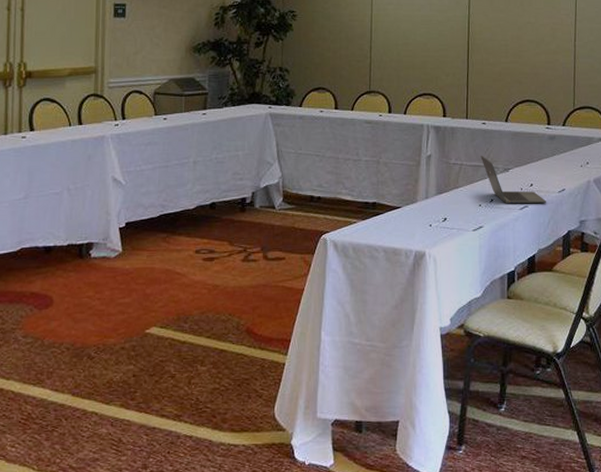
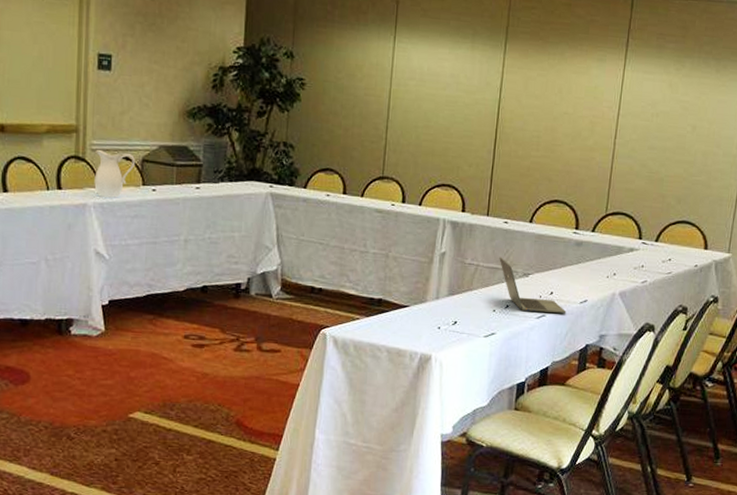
pitcher: none [111,87,148,130] -> present [94,150,136,199]

